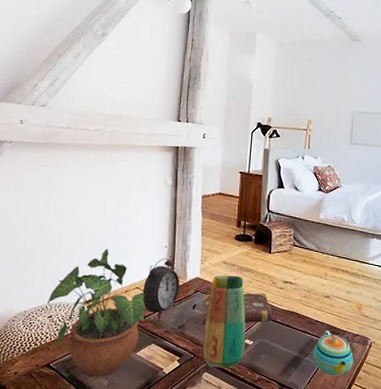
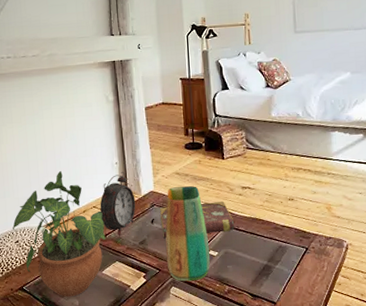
teapot: present [313,331,354,376] -> none [283,235,330,283]

